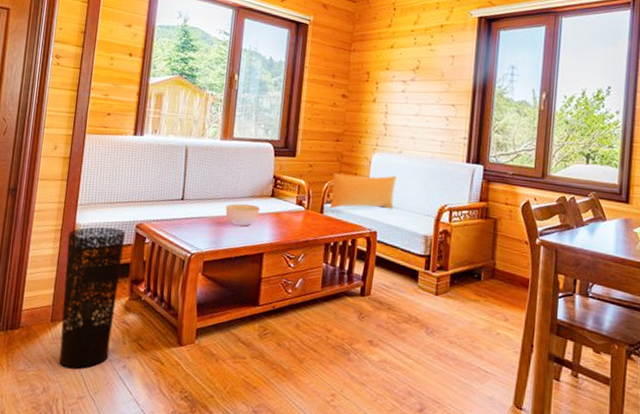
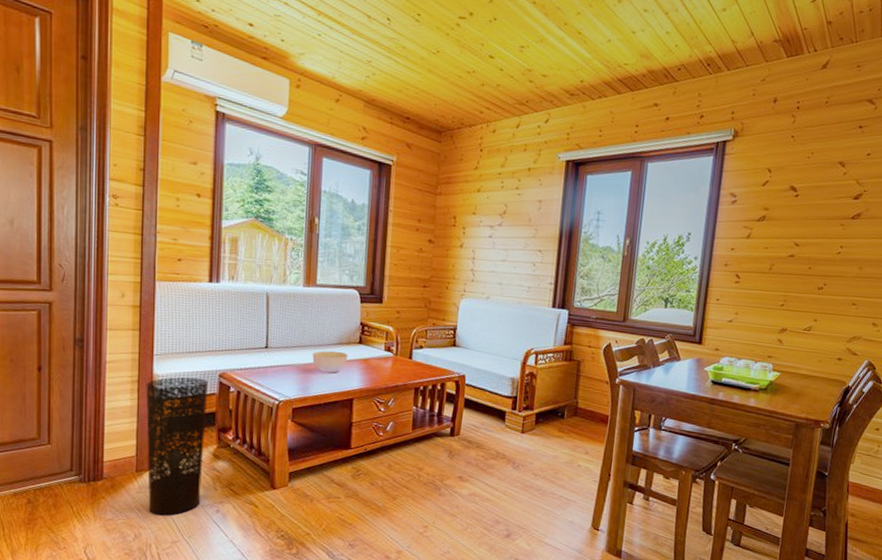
pillow: present [330,173,397,210] -> none [418,319,484,354]

